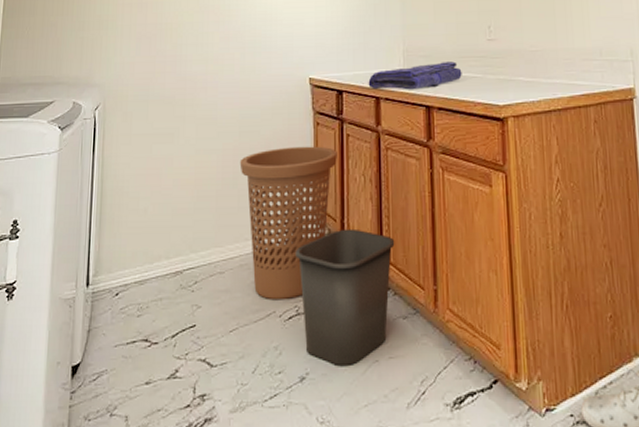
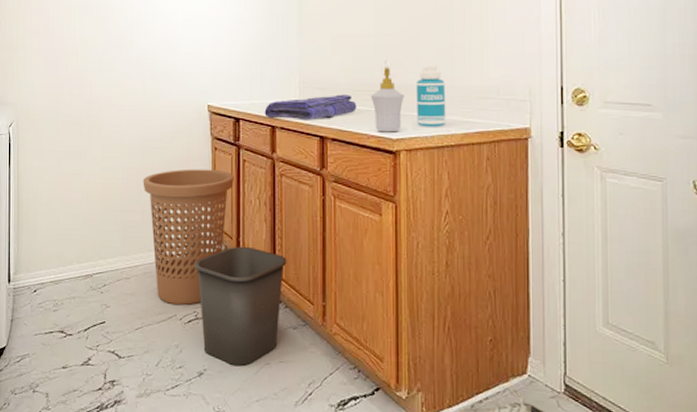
soap bottle: none [475,32,509,99] -> present [370,67,404,132]
bottle: none [520,29,552,92] -> present [415,65,446,127]

